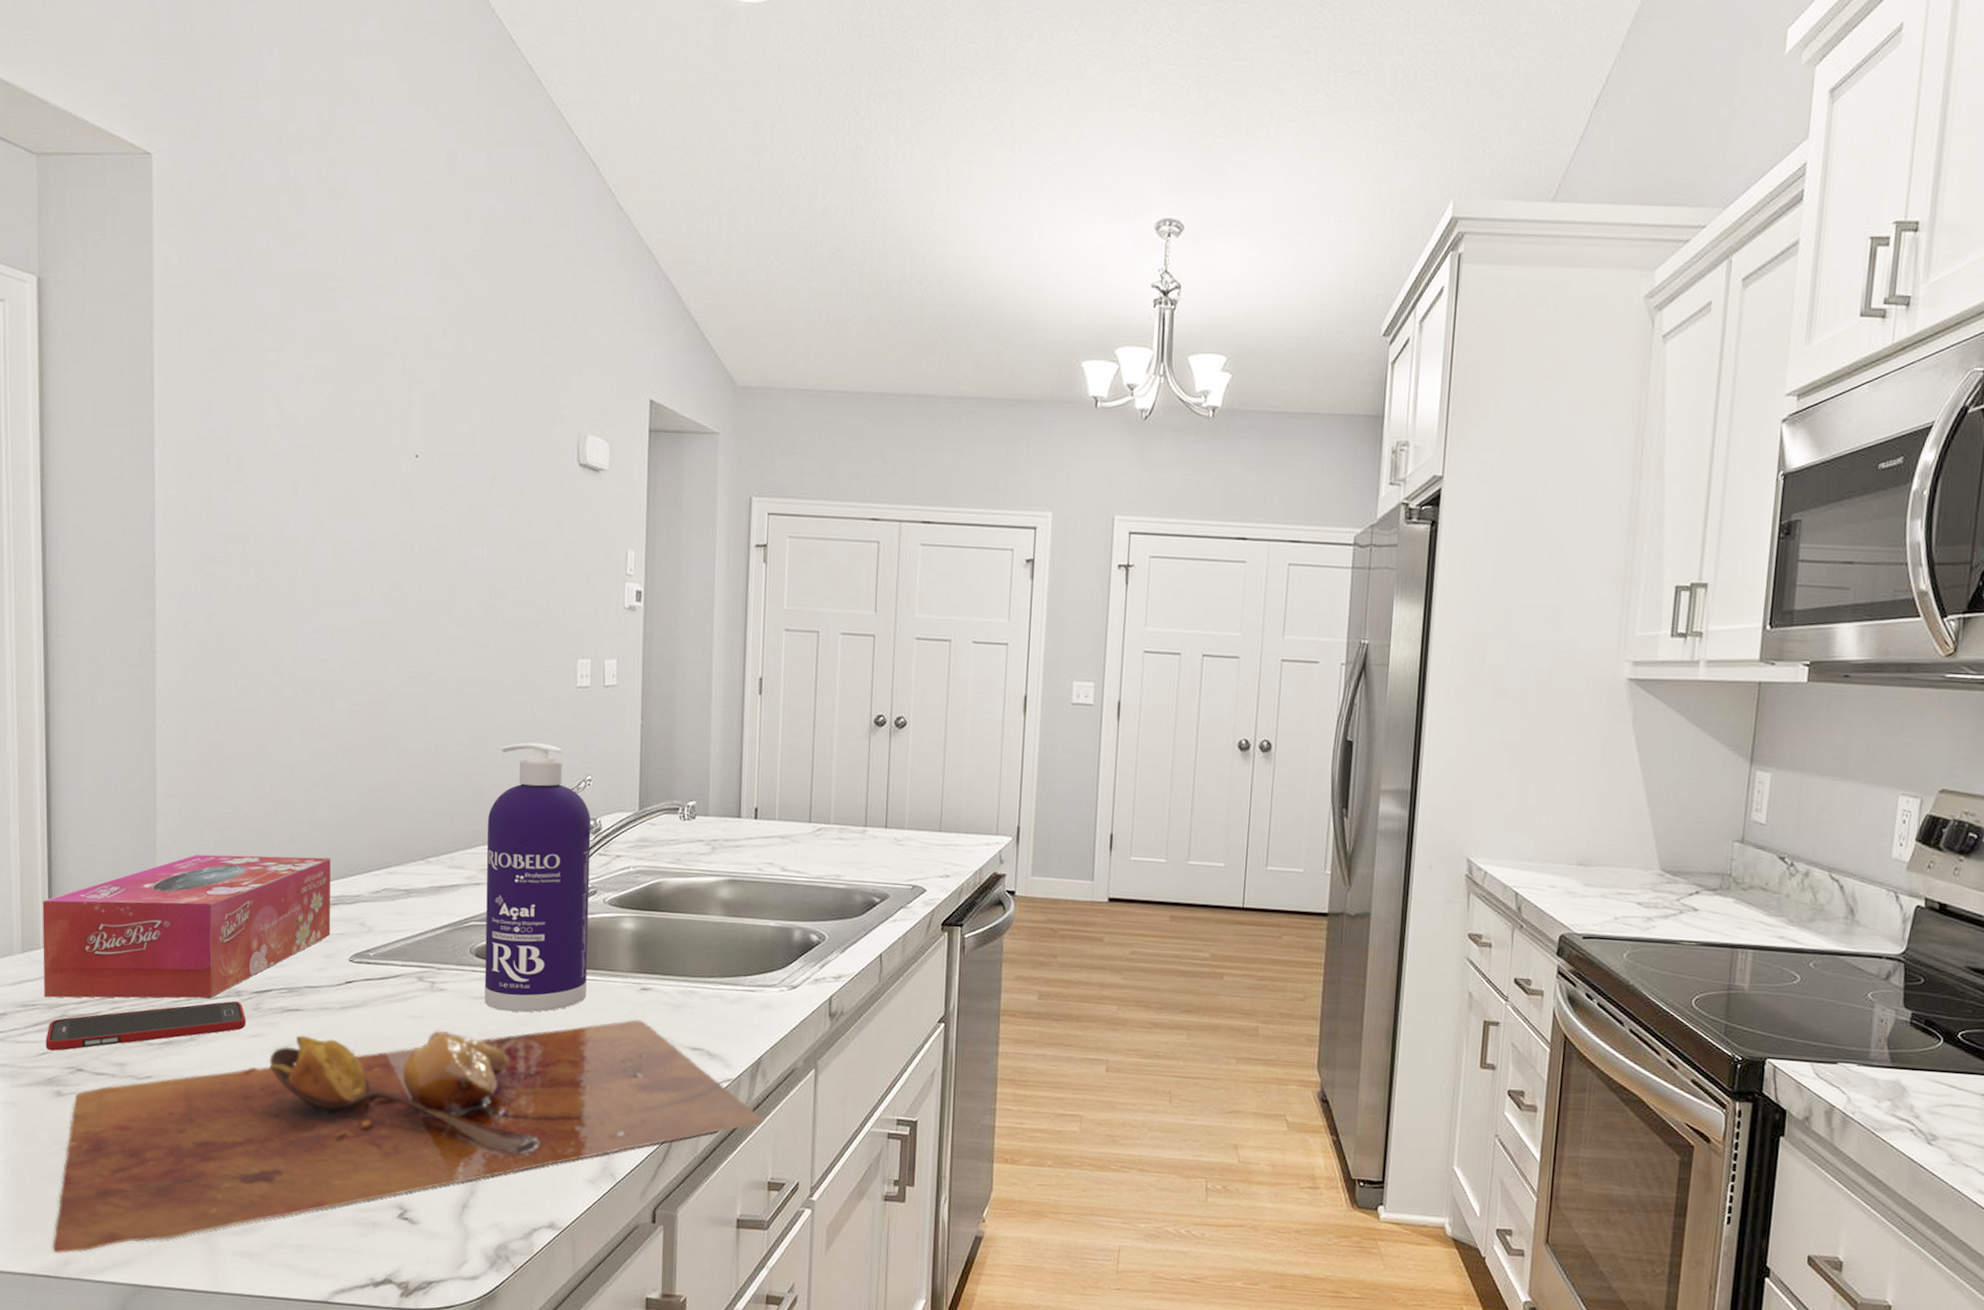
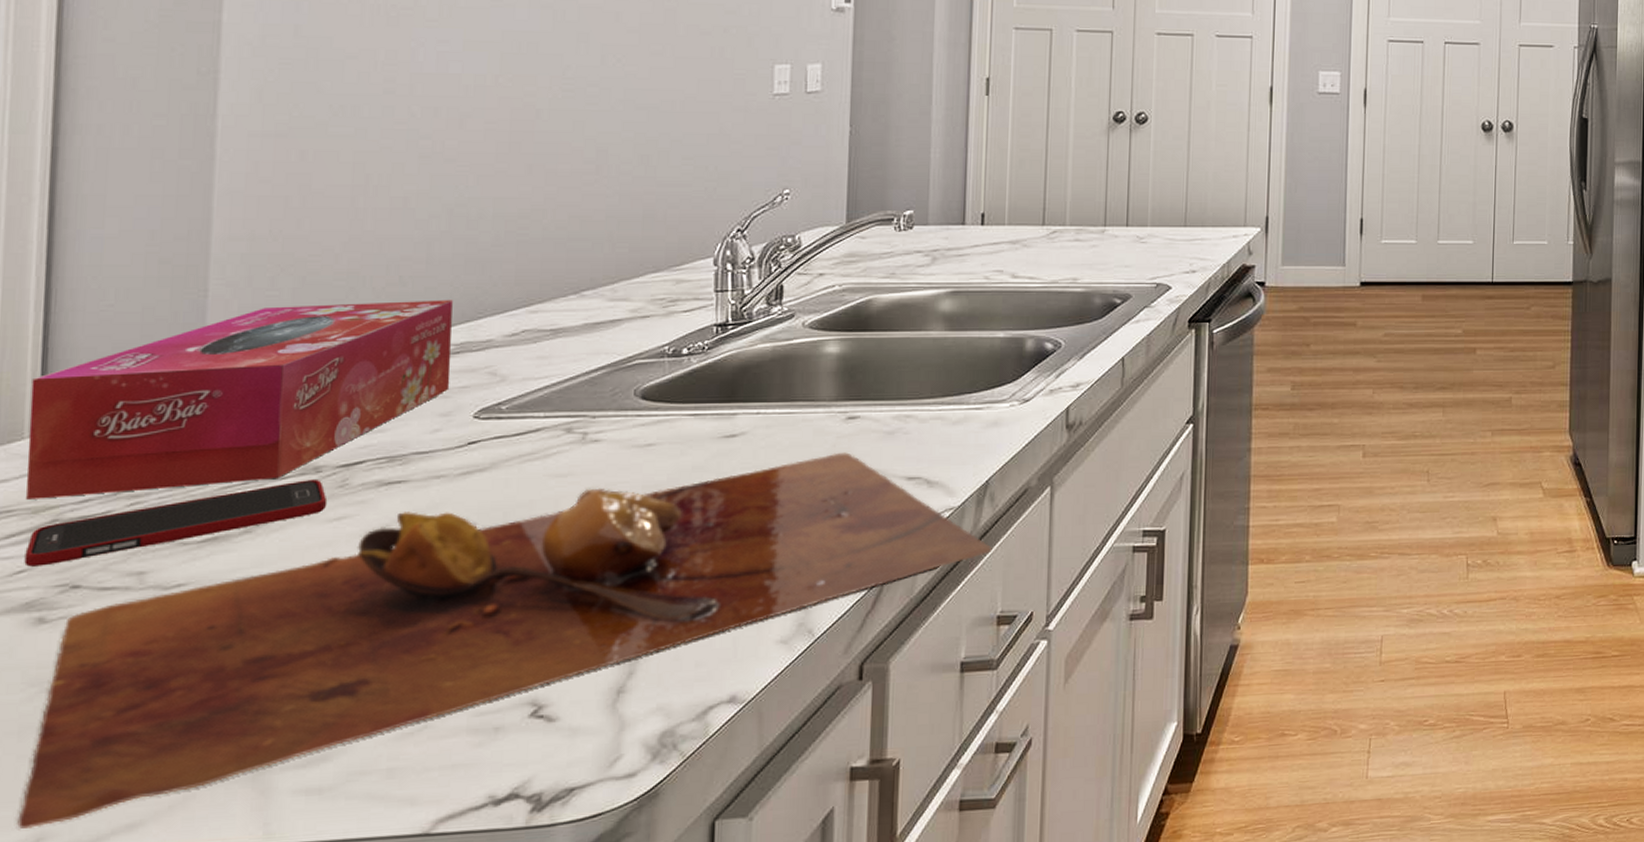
spray bottle: present [484,742,591,1013] -> none [651,156,789,458]

